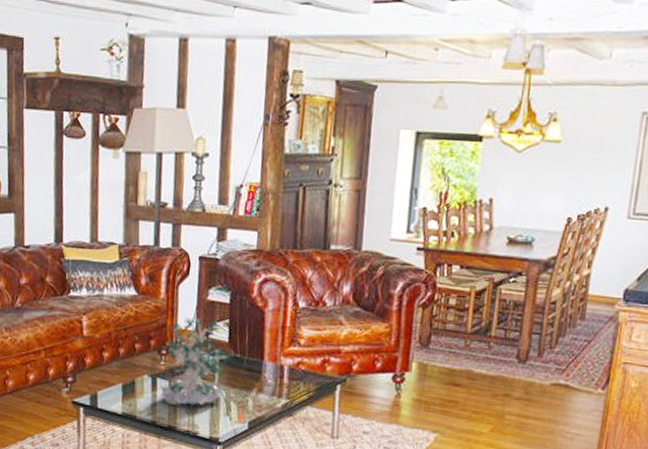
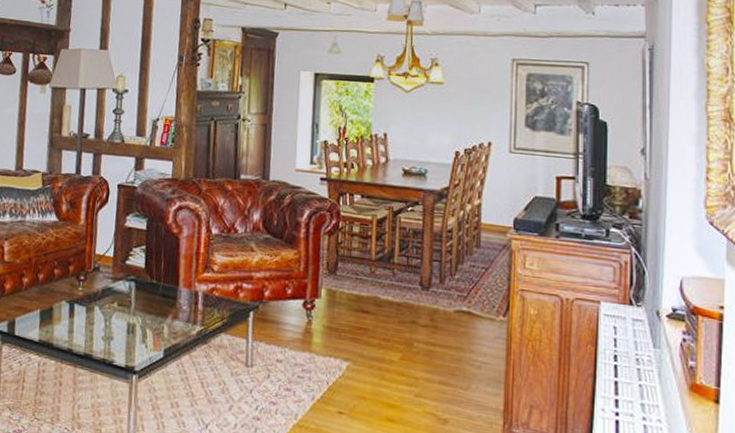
plant: present [159,317,233,406] -> none [76,243,149,333]

